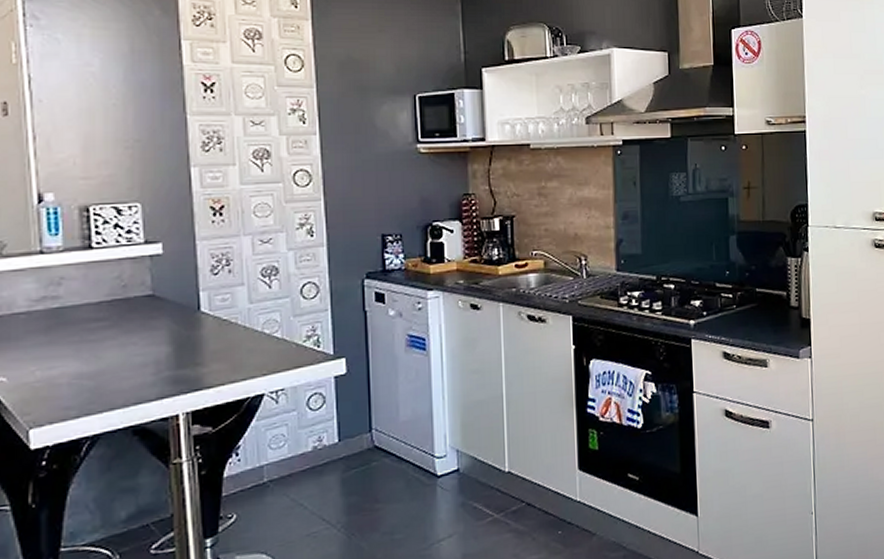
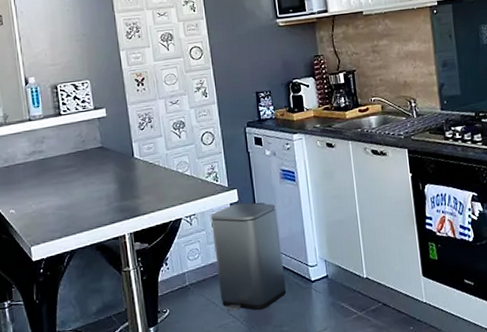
pedal bin: none [306,375,403,516] -> present [211,202,286,312]

